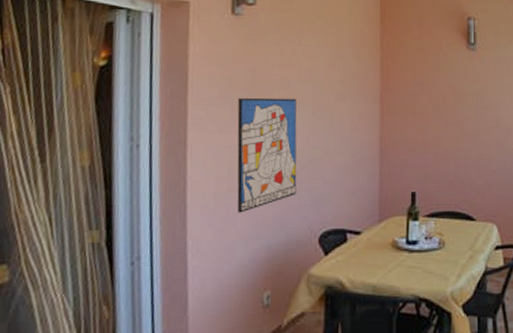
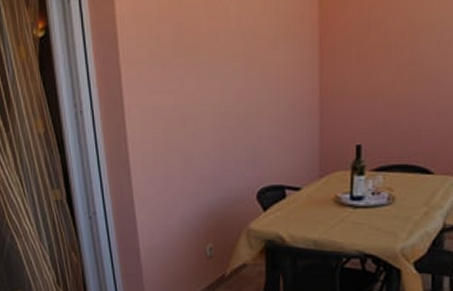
wall art: present [237,97,297,213] -> none [168,51,232,172]

